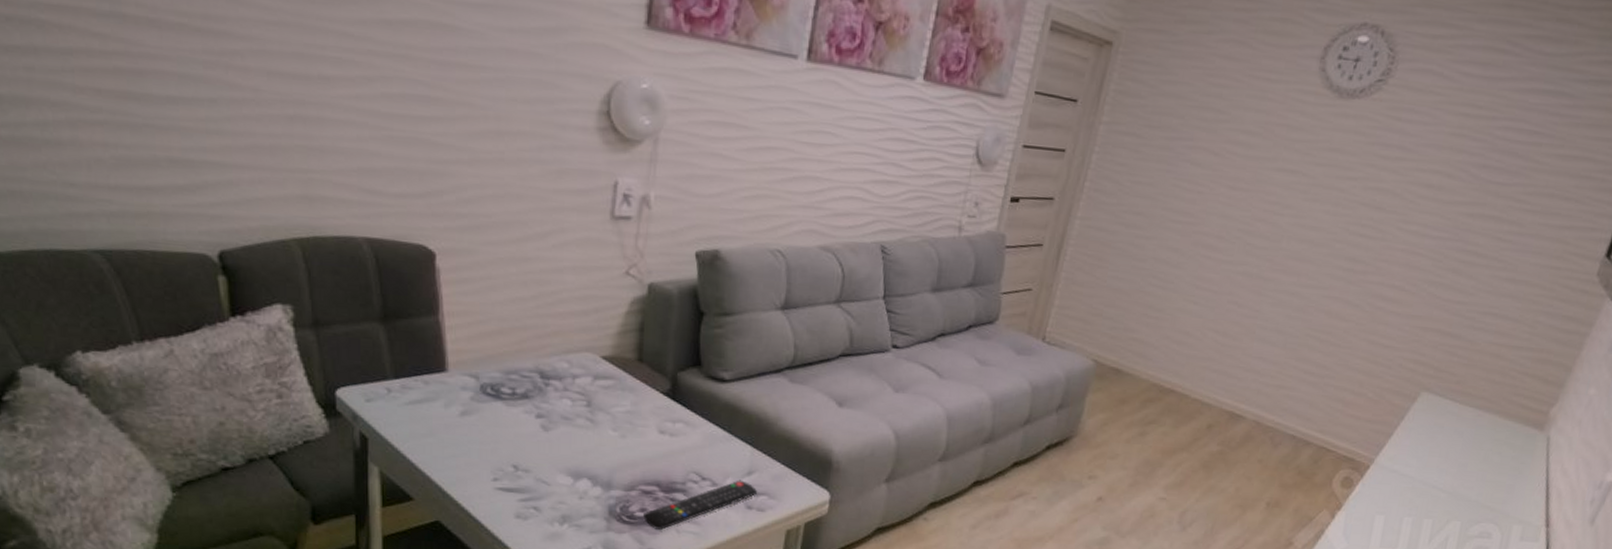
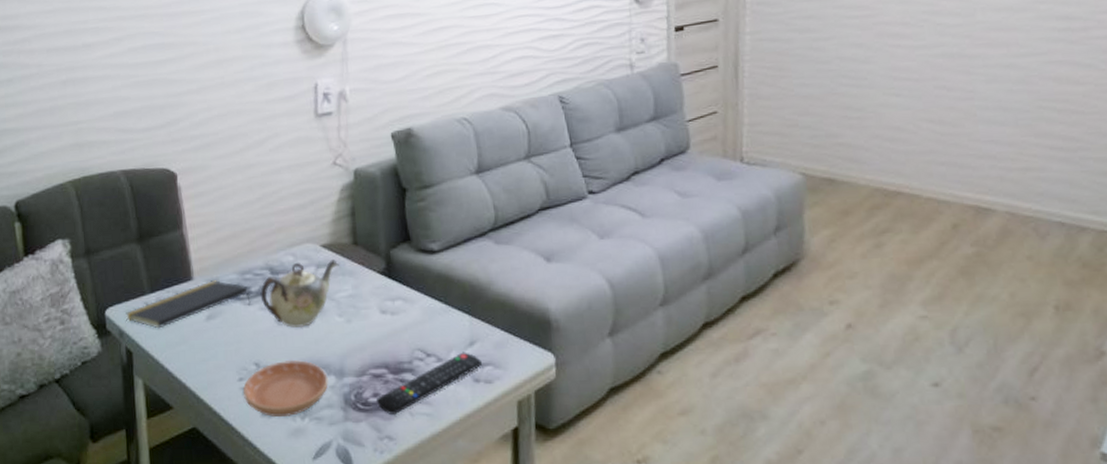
notepad: none [361,375,514,418] -> present [126,280,251,329]
saucer: none [498,466,593,521] -> present [243,359,328,417]
teapot: none [526,370,619,437] -> present [260,259,339,328]

